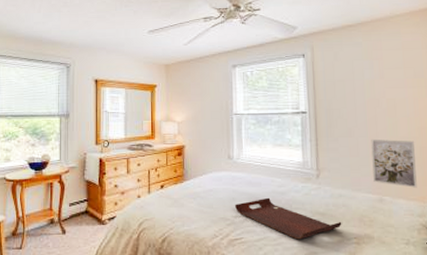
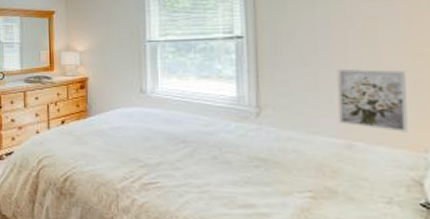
serving tray: present [234,197,342,240] -> none [148,138,291,189]

